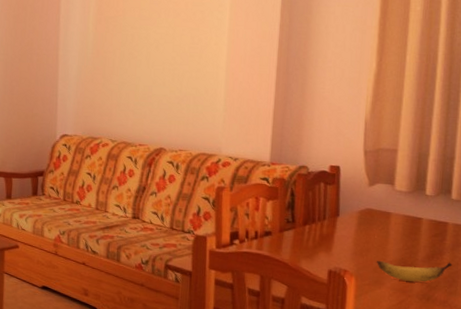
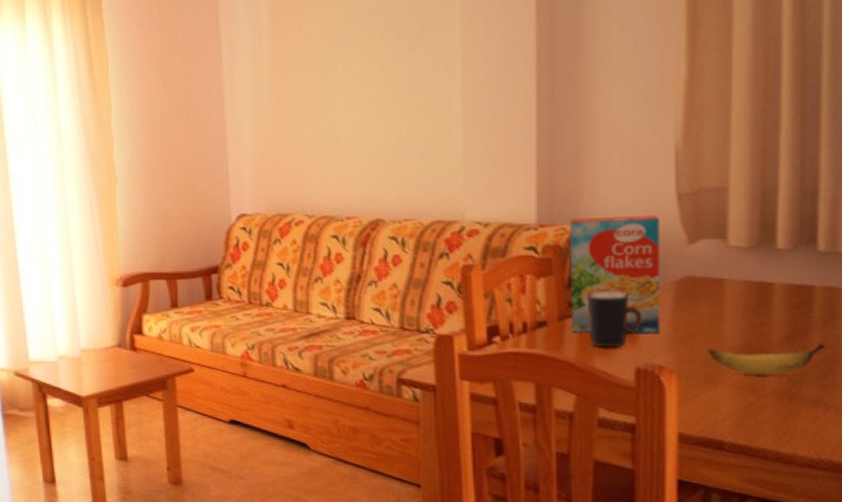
cereal box: none [288,161,352,247] -> present [569,214,660,334]
mug: none [299,214,336,254] -> present [586,292,643,347]

